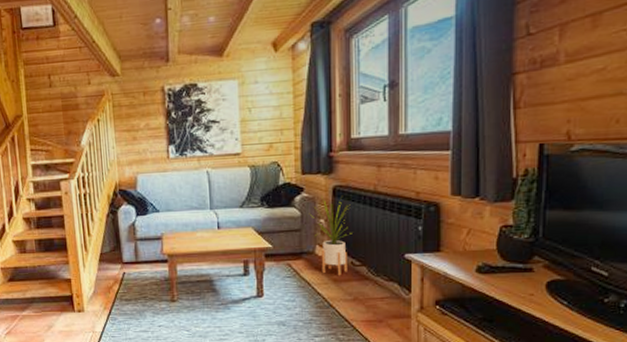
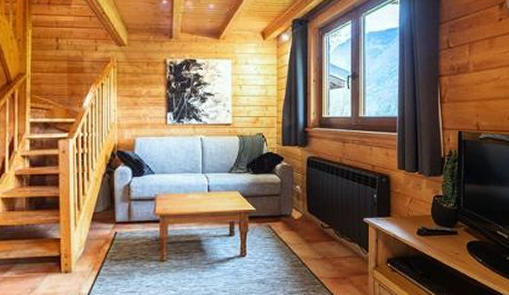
house plant: present [309,196,352,276] -> none [287,165,322,237]

